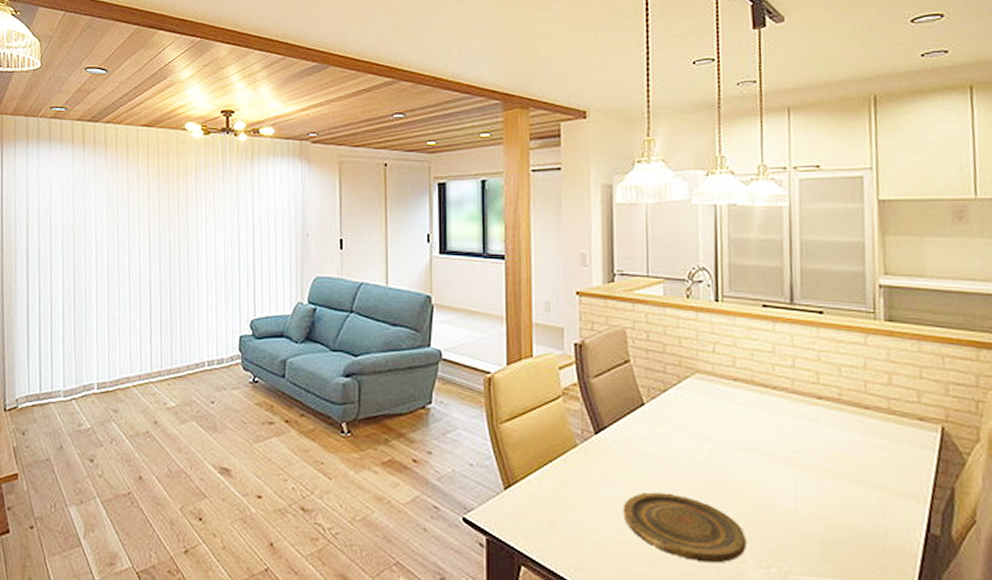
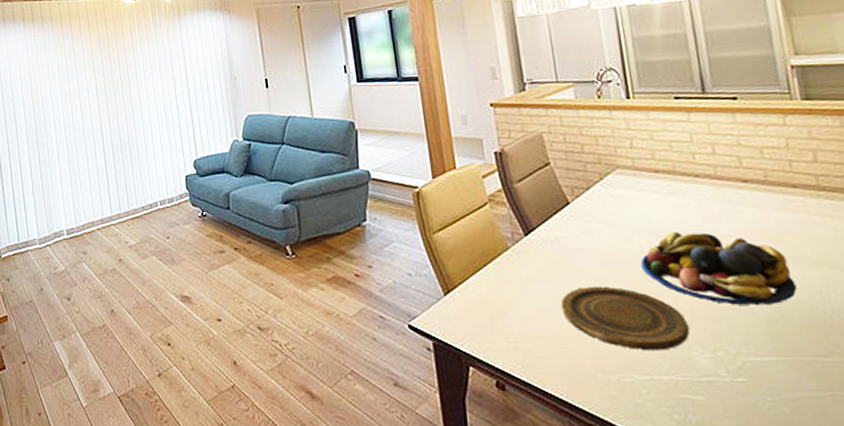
fruit bowl: none [708,442,855,525] -> present [641,231,797,305]

